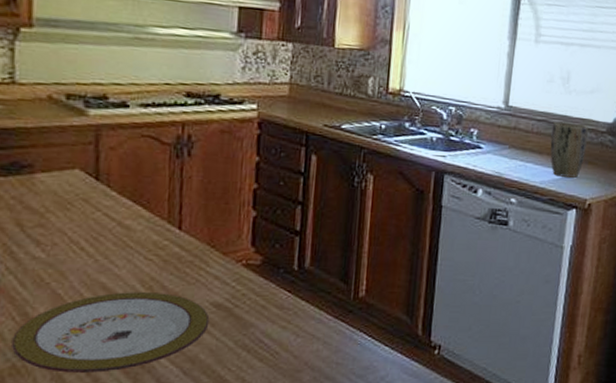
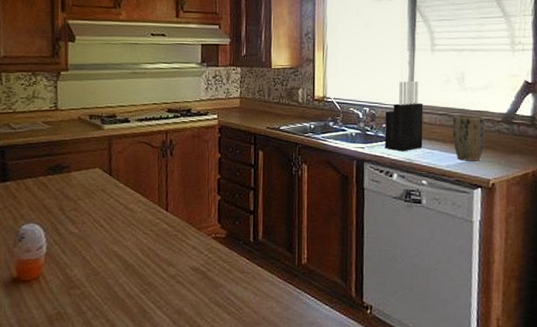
plate: present [12,292,210,373] -> none [58,258,190,320]
knife block: none [470,77,521,164] -> present [384,81,424,152]

